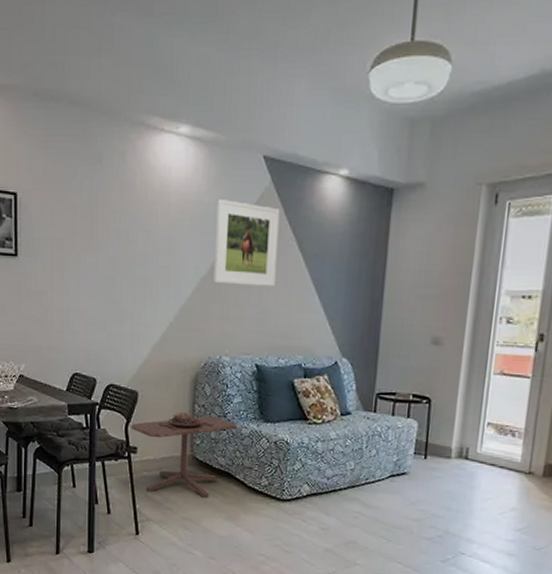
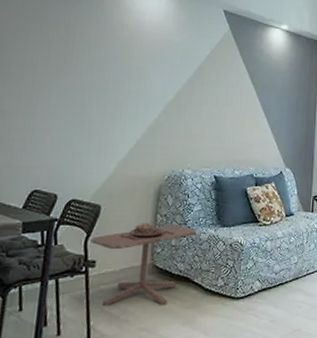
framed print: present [213,199,280,287] -> none [179,40,236,111]

